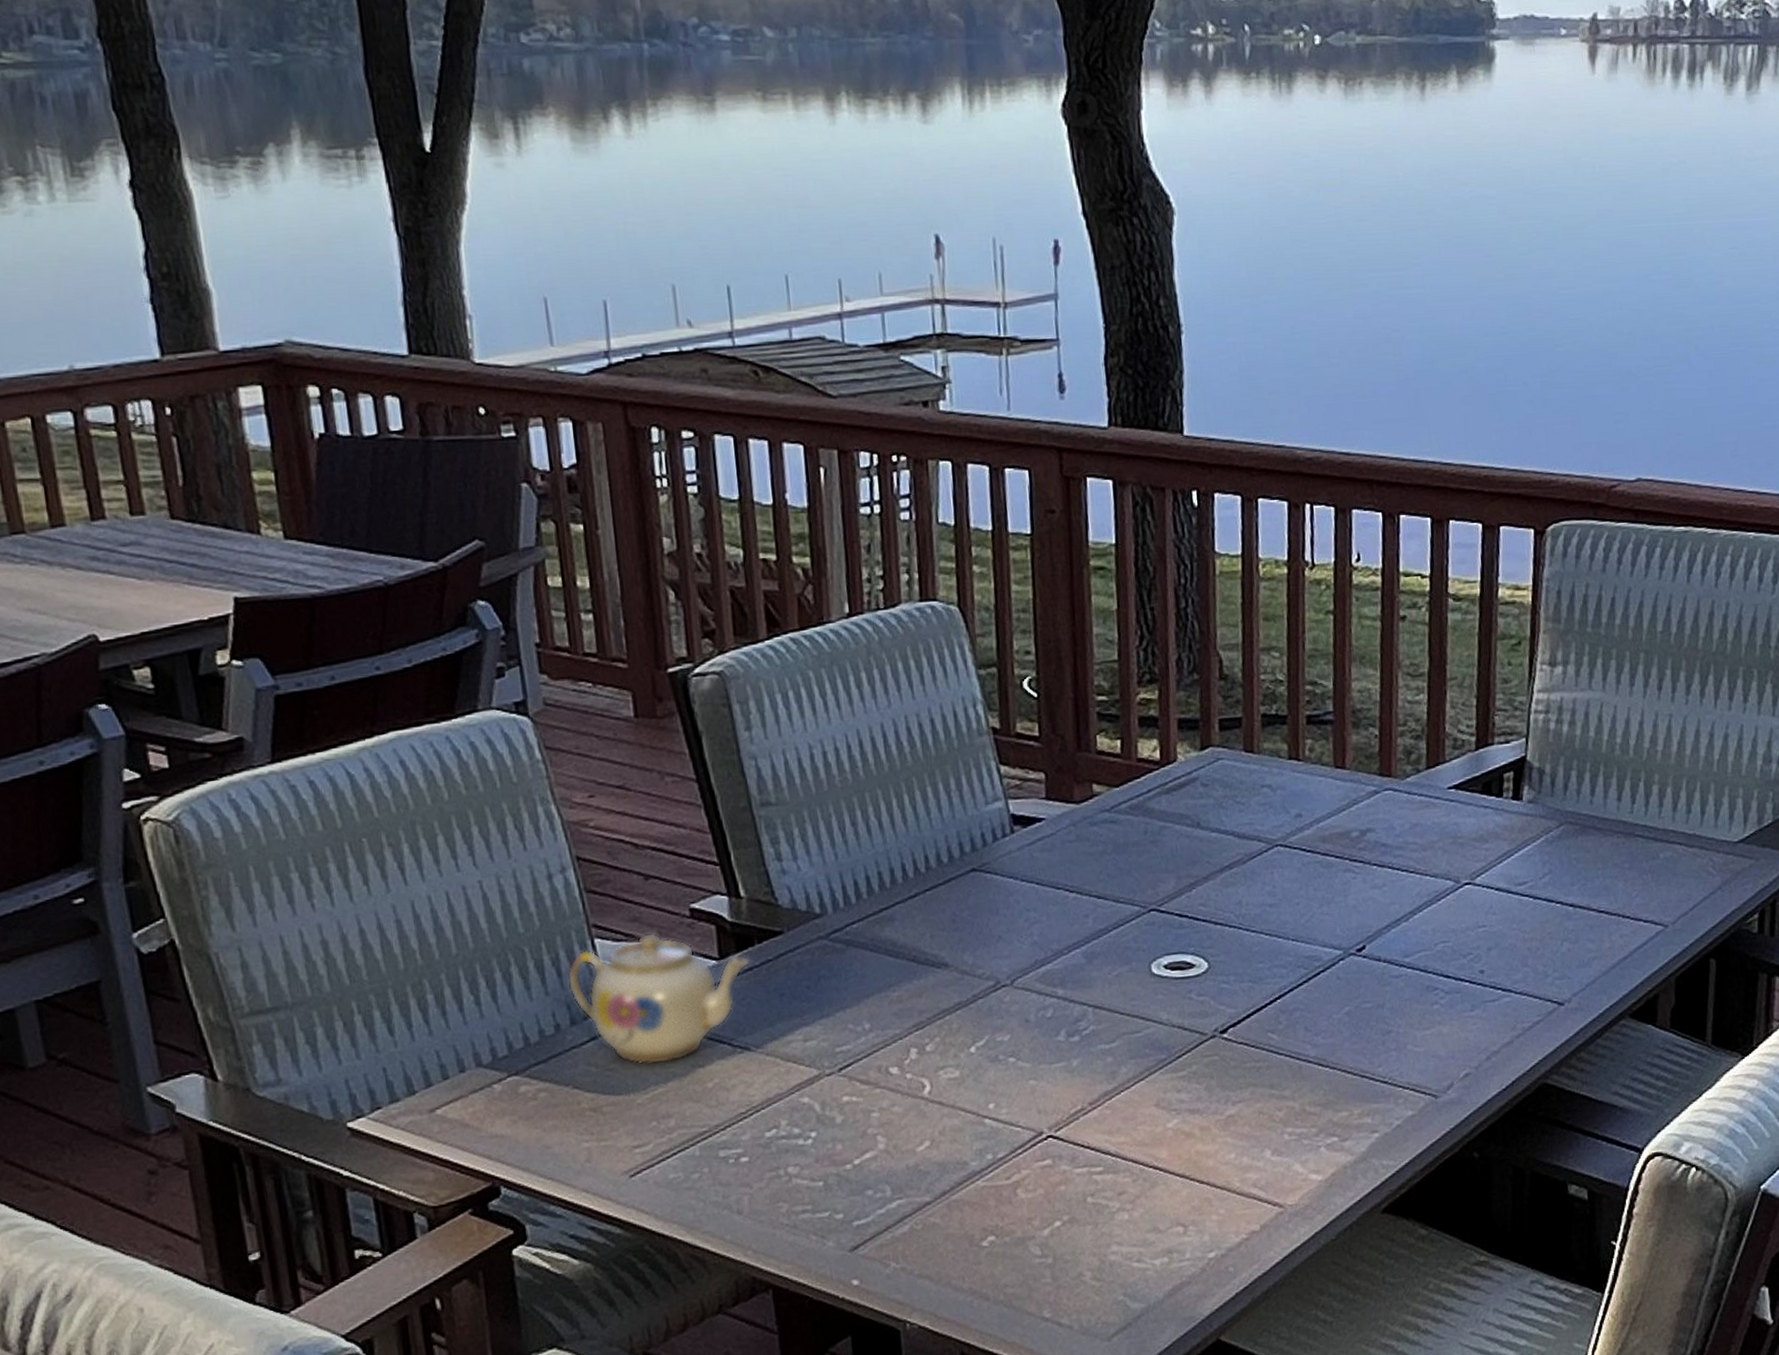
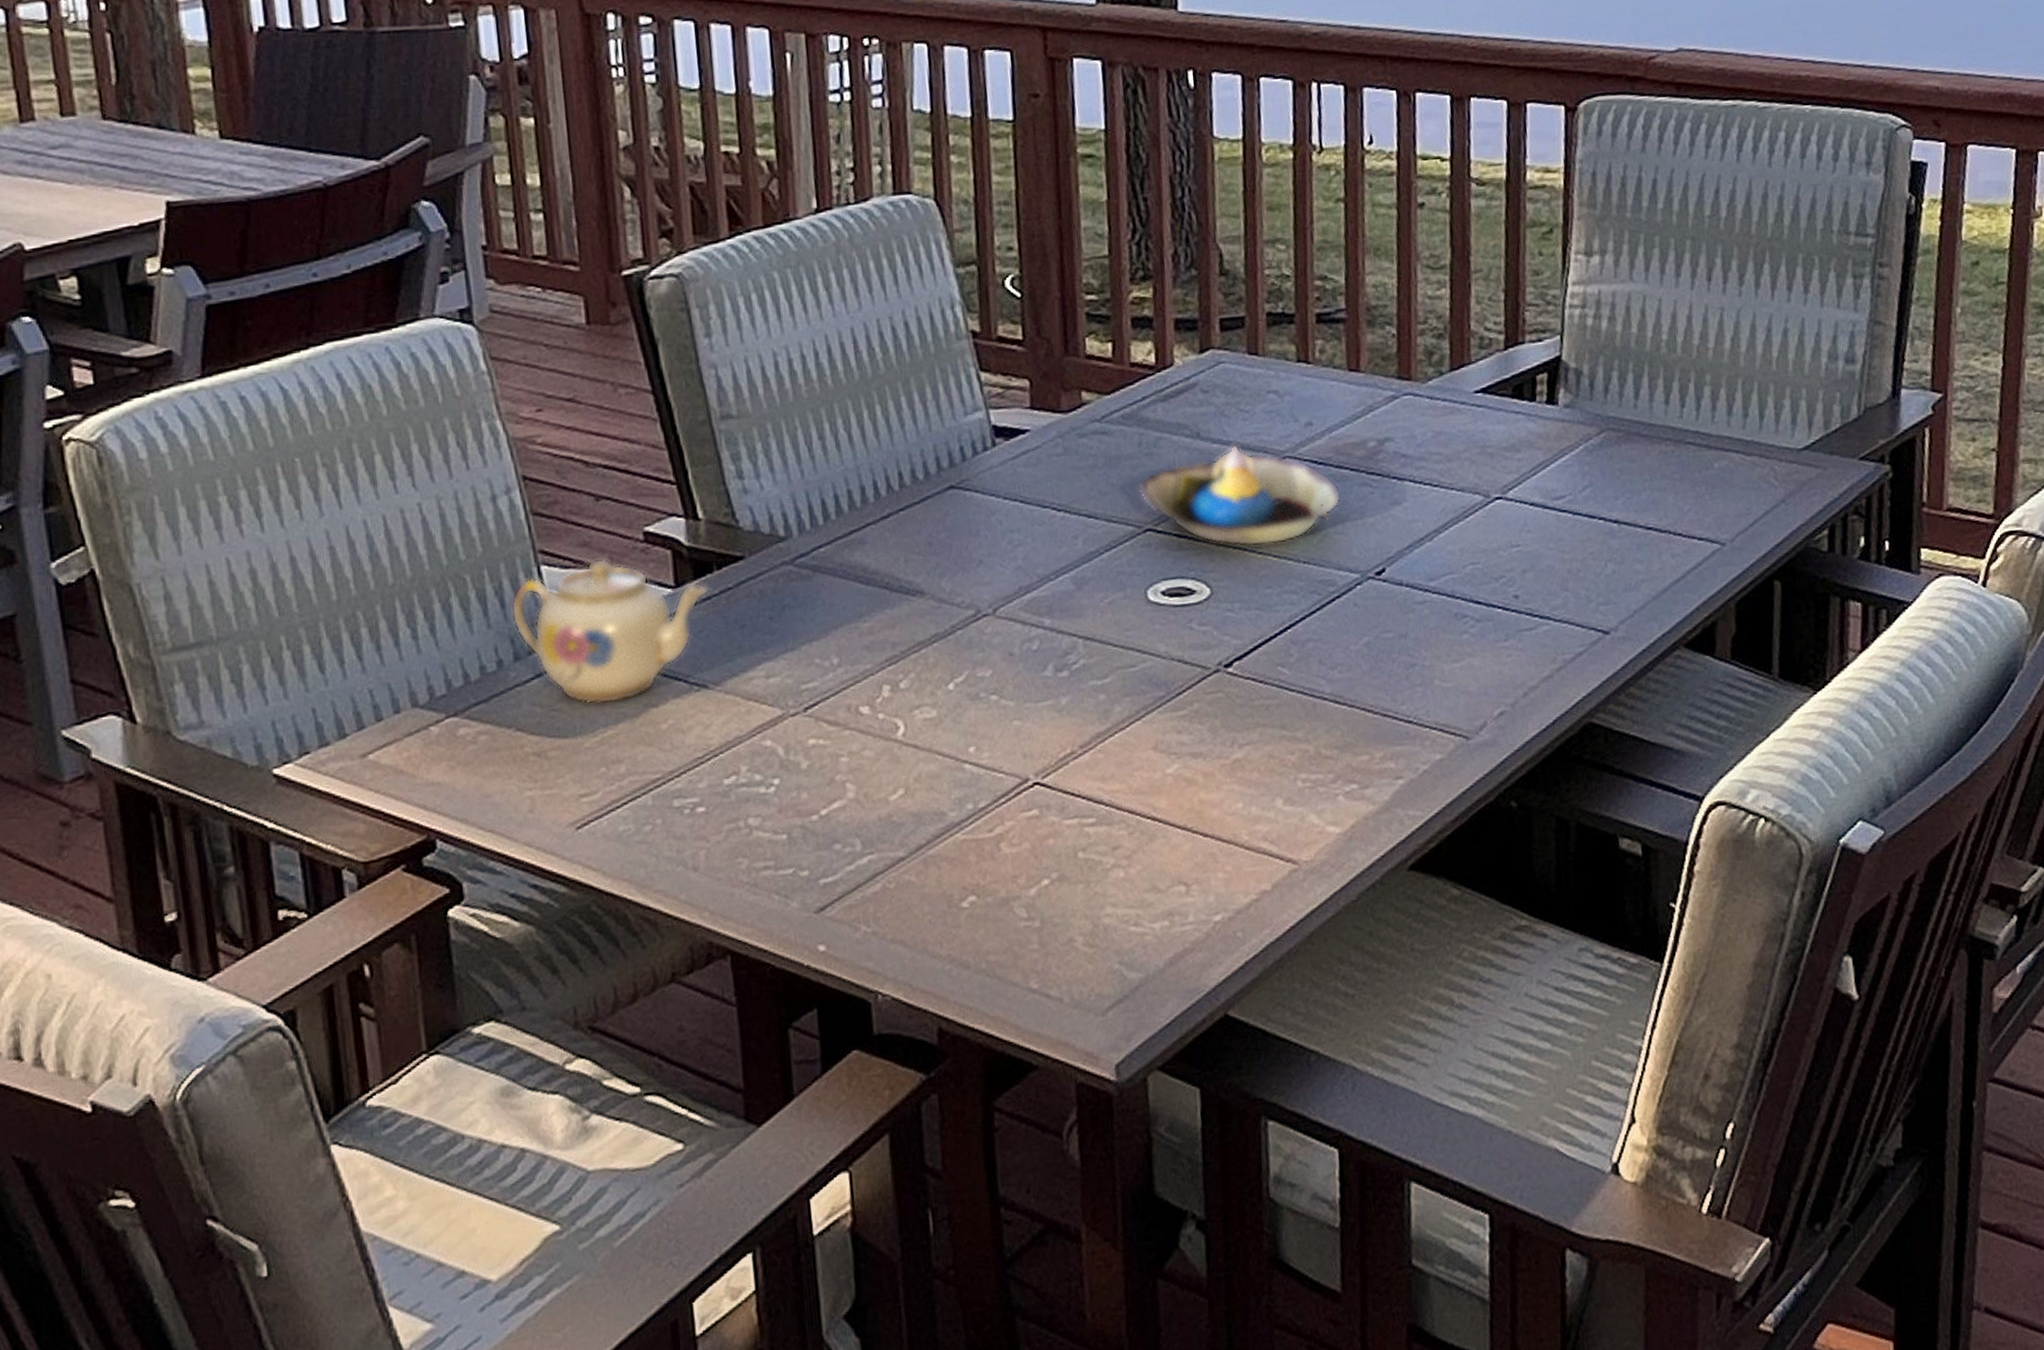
decorative bowl: none [1143,833,1328,926] -> present [1138,444,1342,547]

